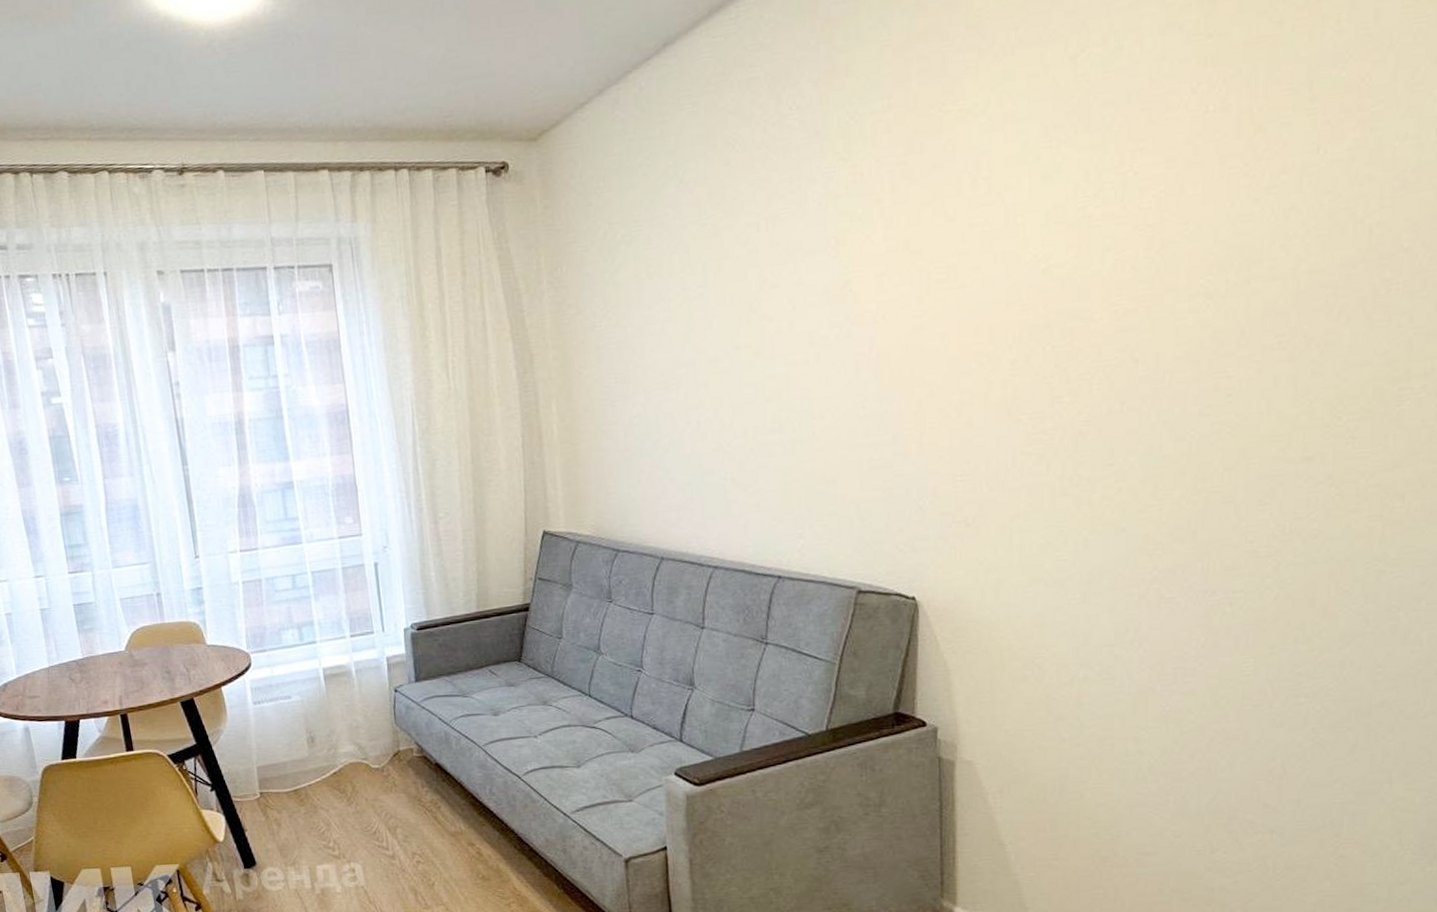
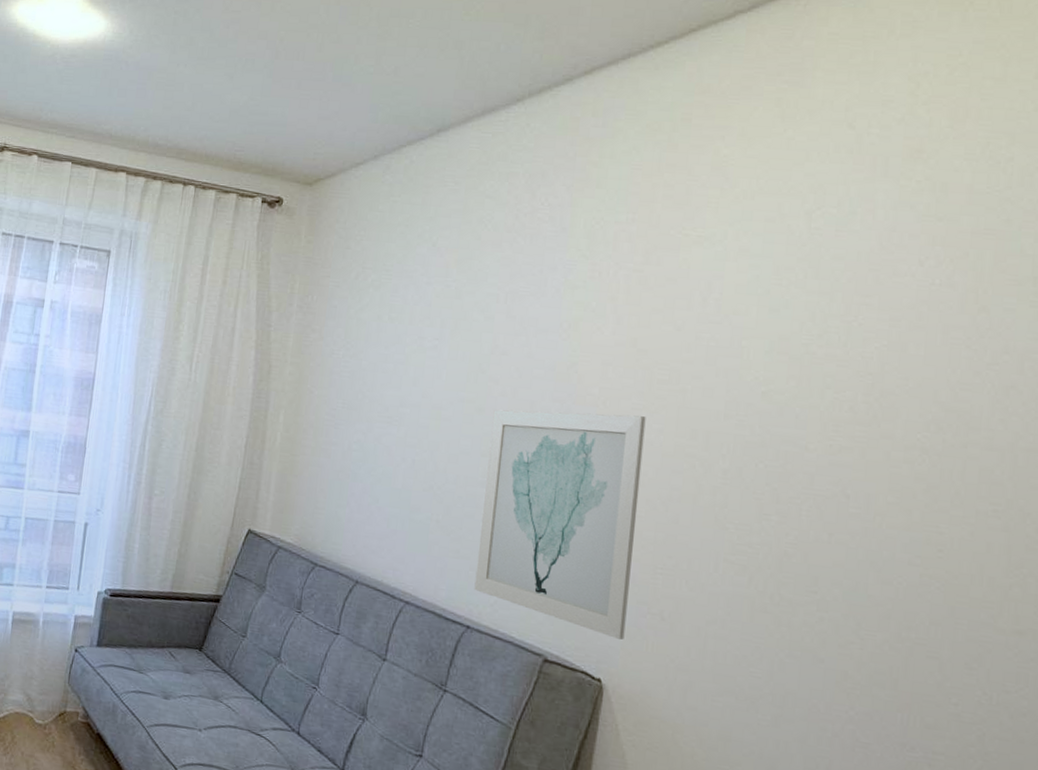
wall art: none [772,323,933,555] -> present [474,409,646,640]

